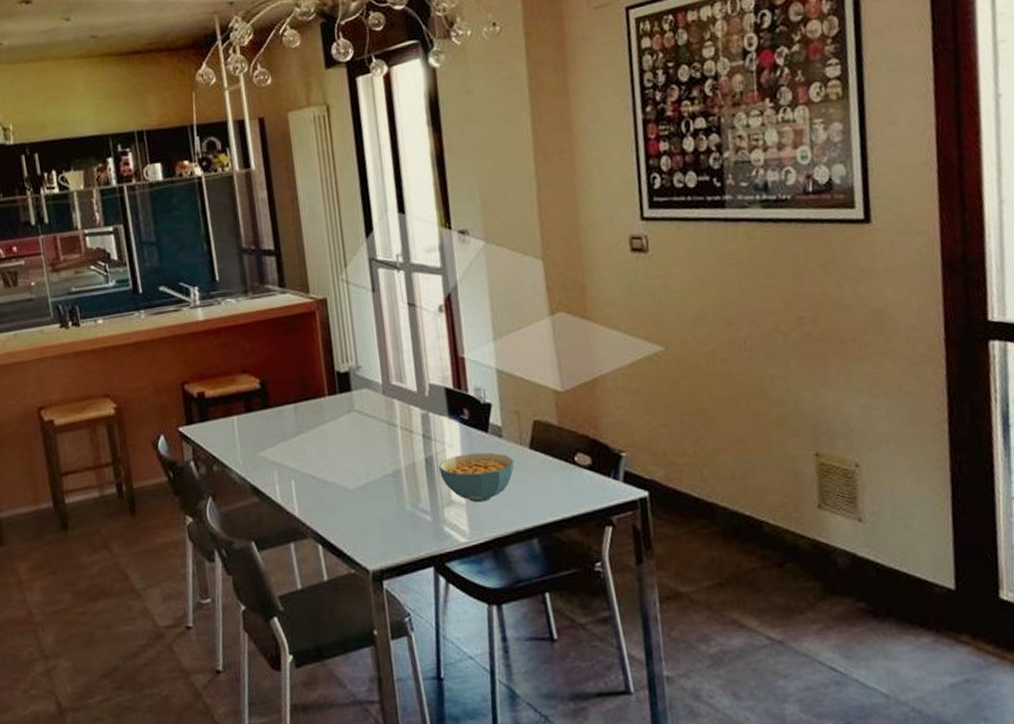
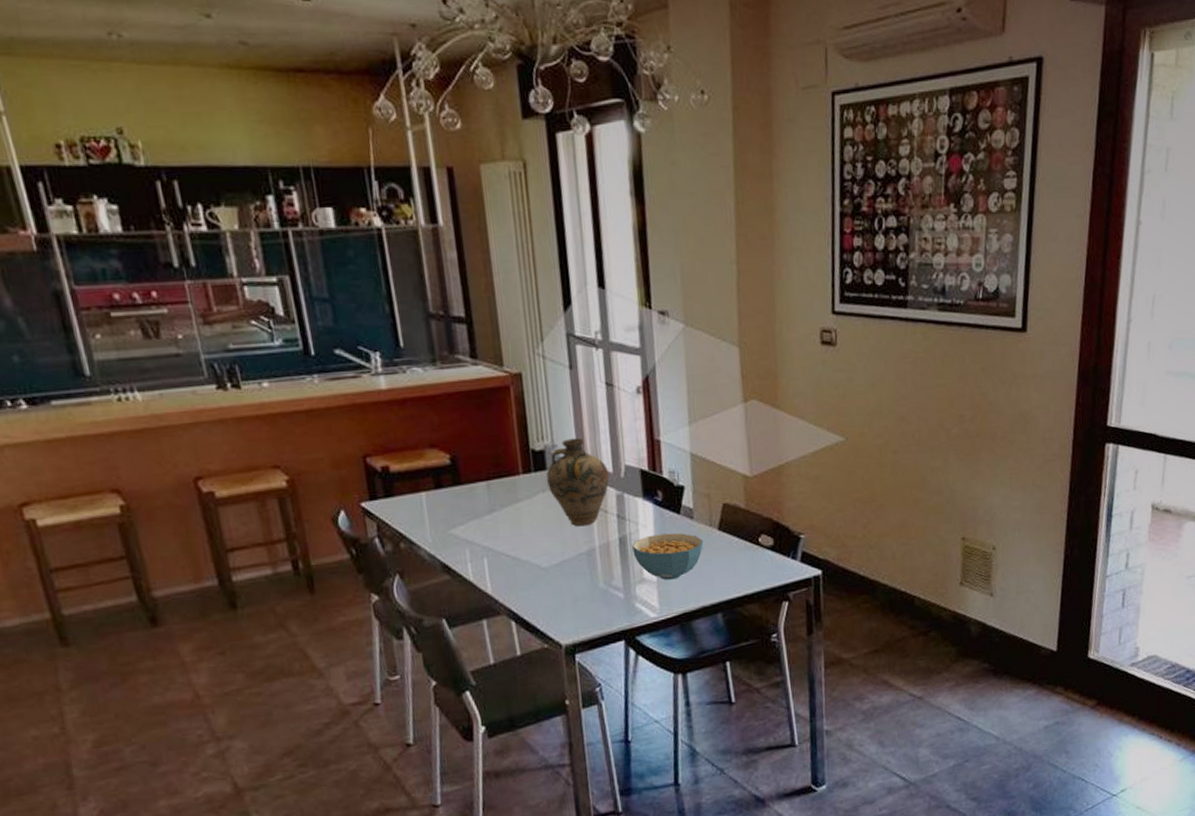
jug: none [351,358,414,447] -> present [546,438,609,527]

